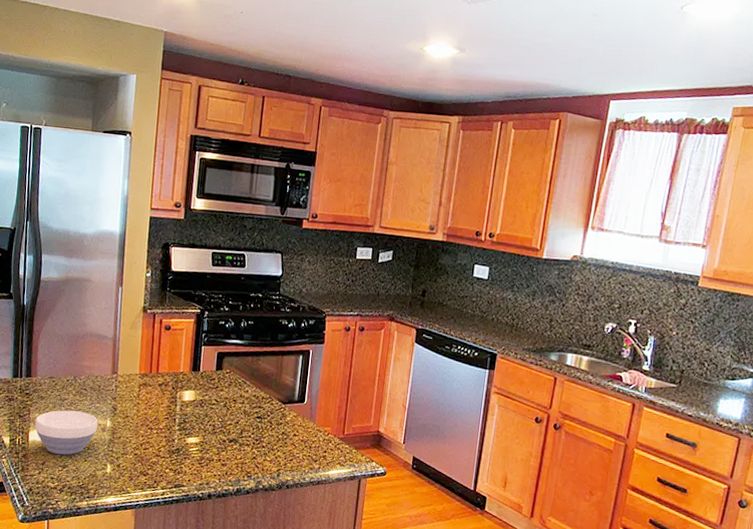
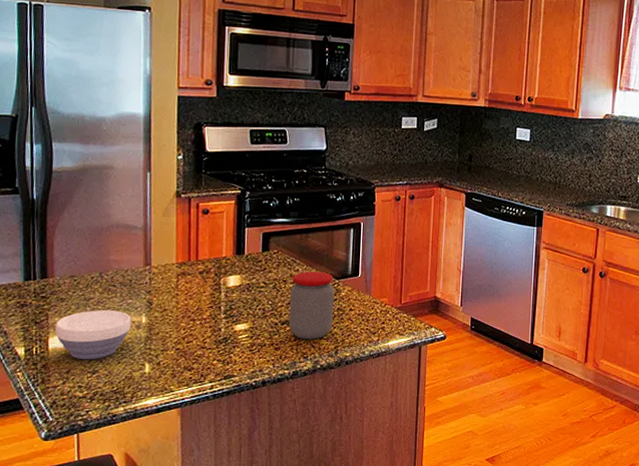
jar: none [235,393,281,460] -> present [288,271,334,340]

